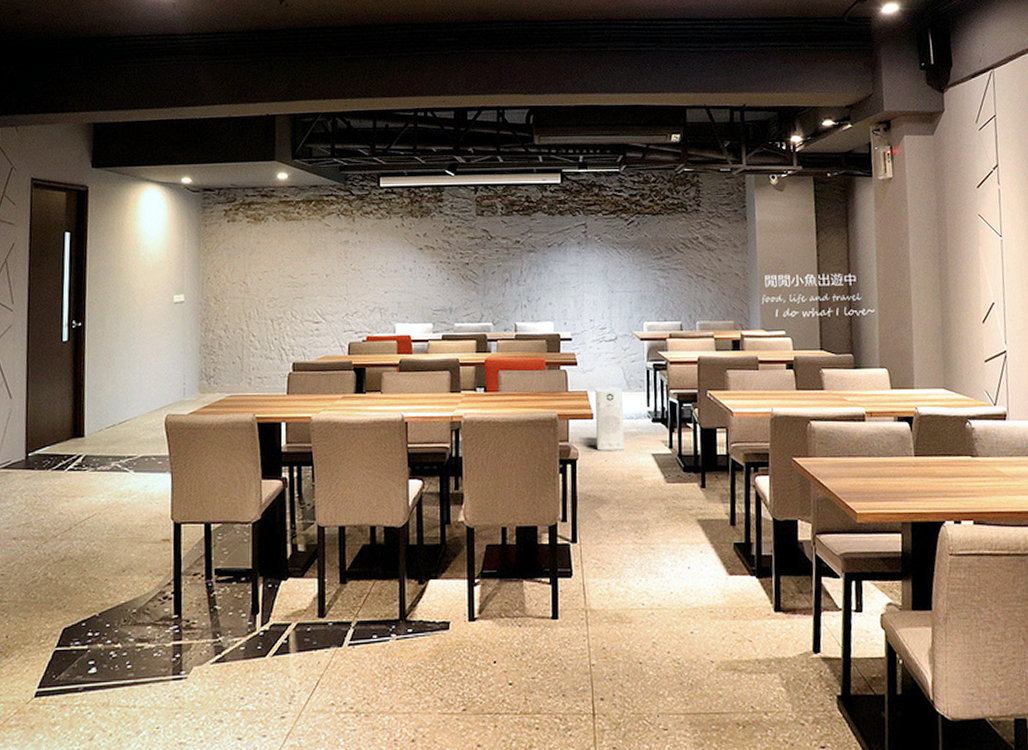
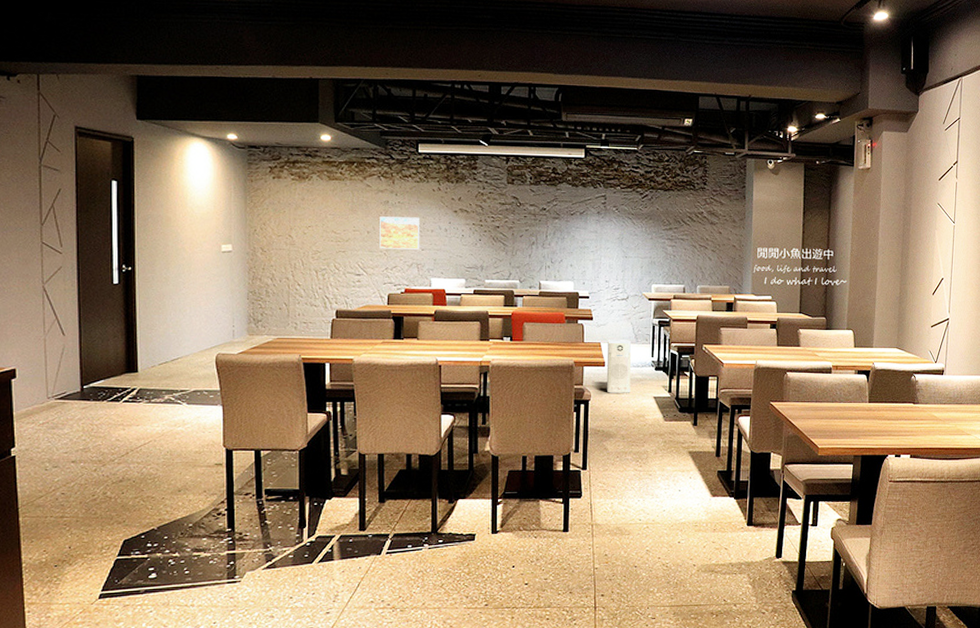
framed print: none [339,257,383,293] -> present [379,216,420,250]

